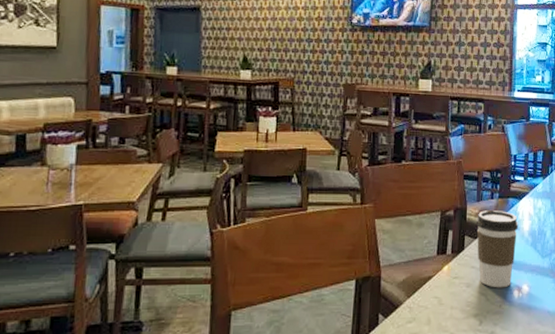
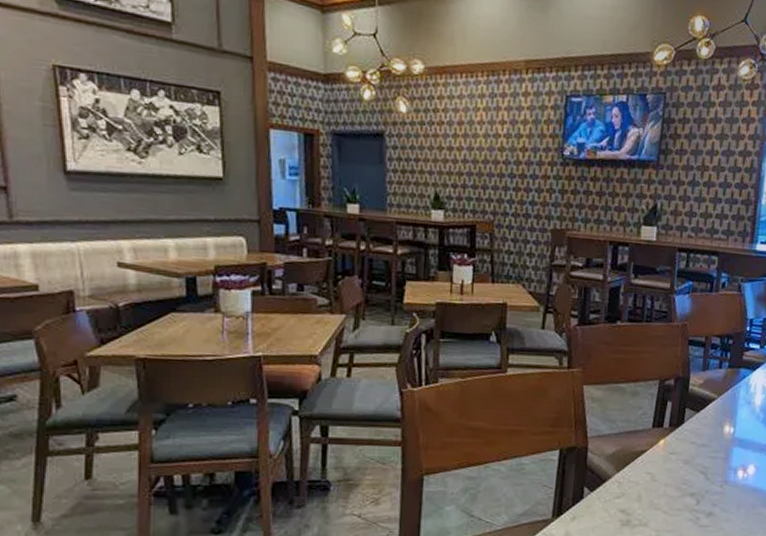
coffee cup: present [475,210,519,288] -> none [699,381,750,467]

